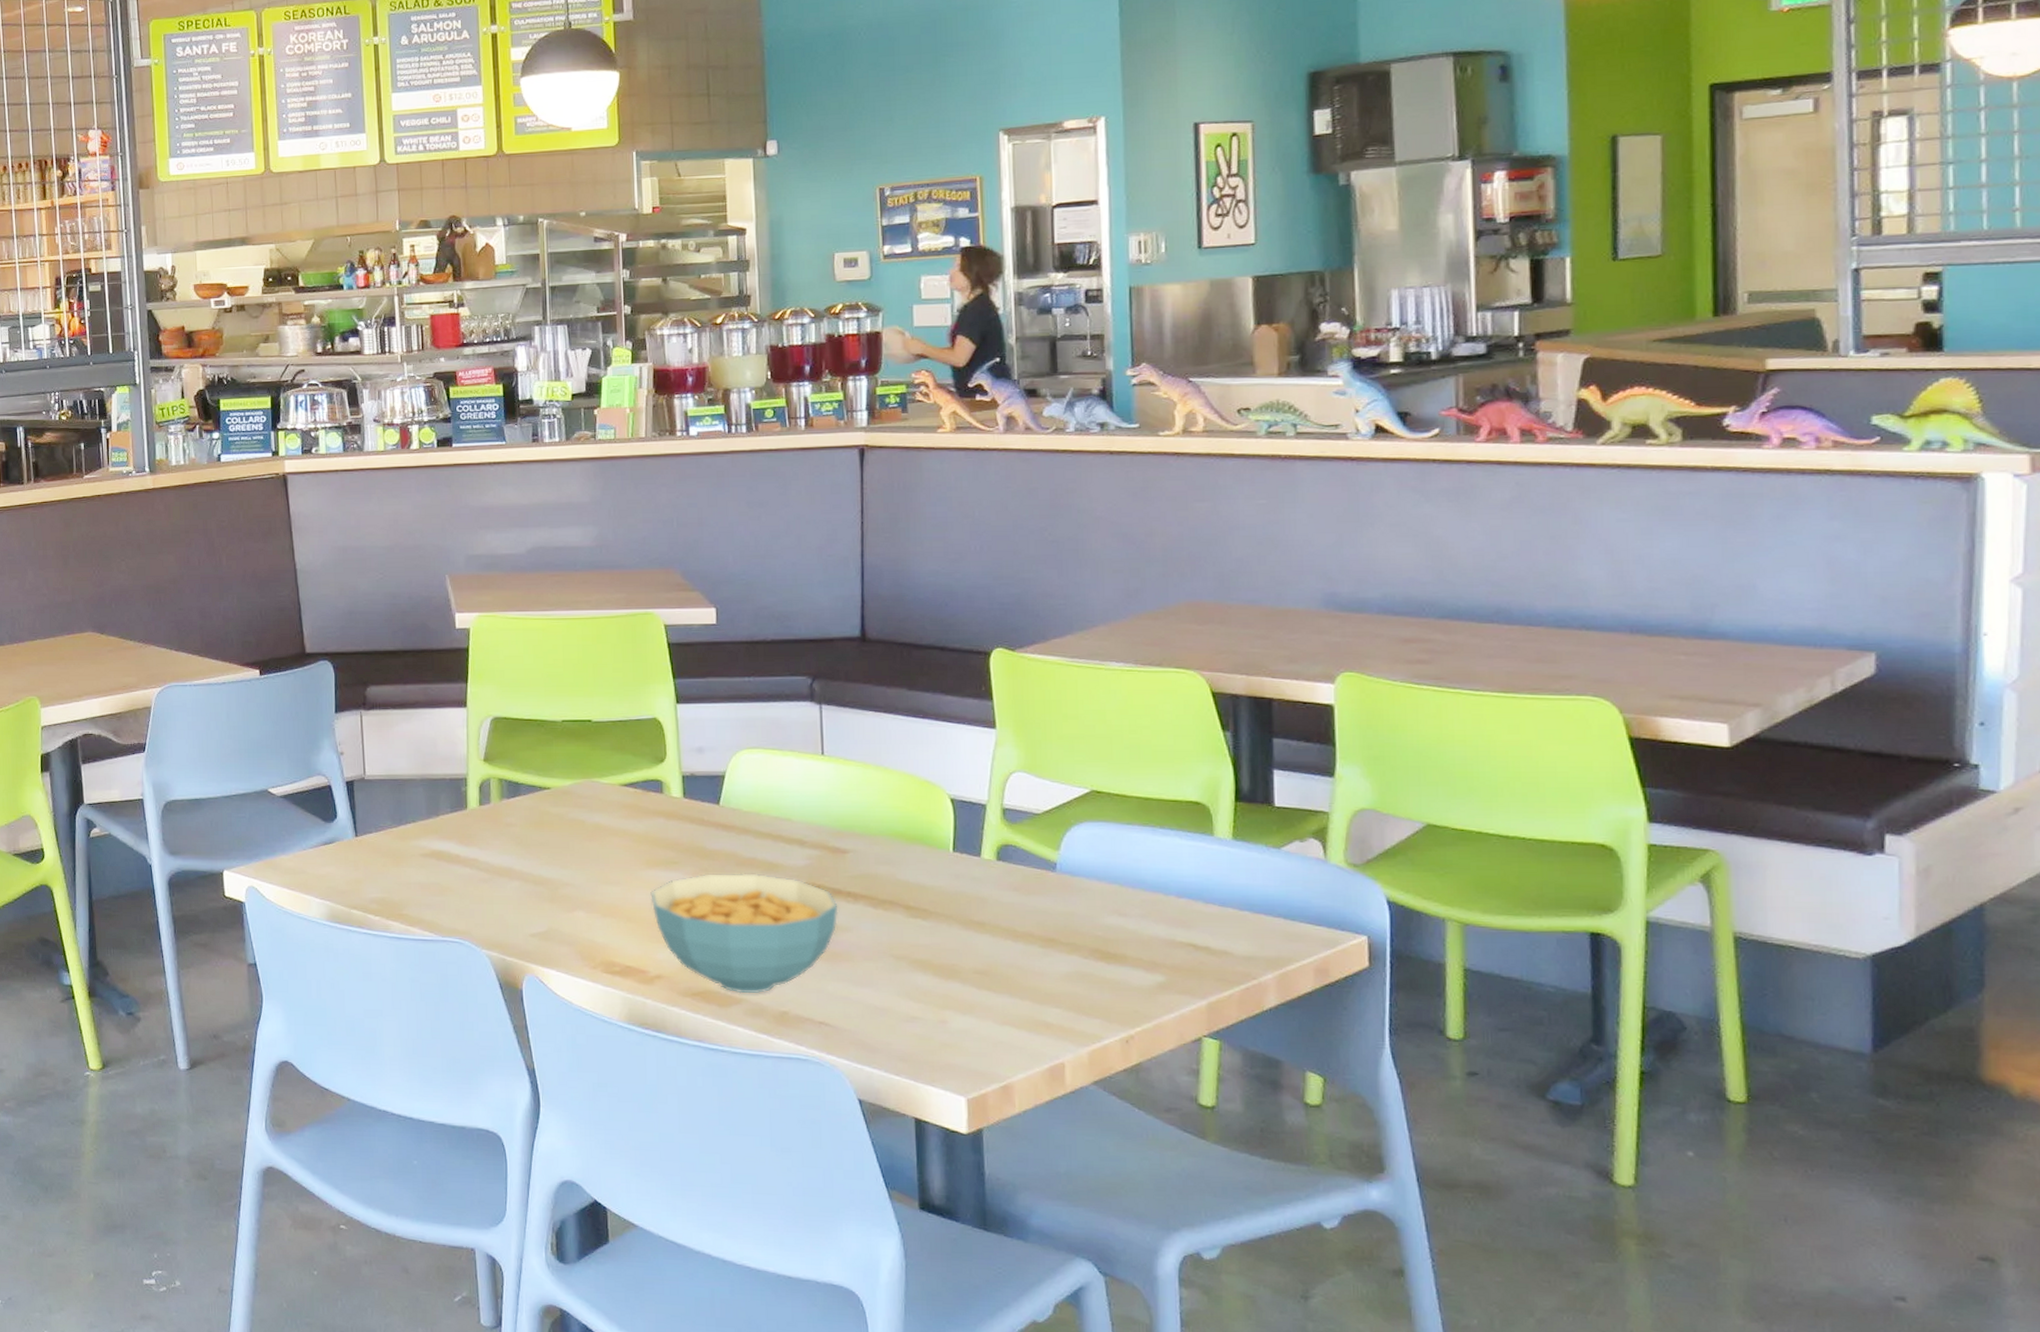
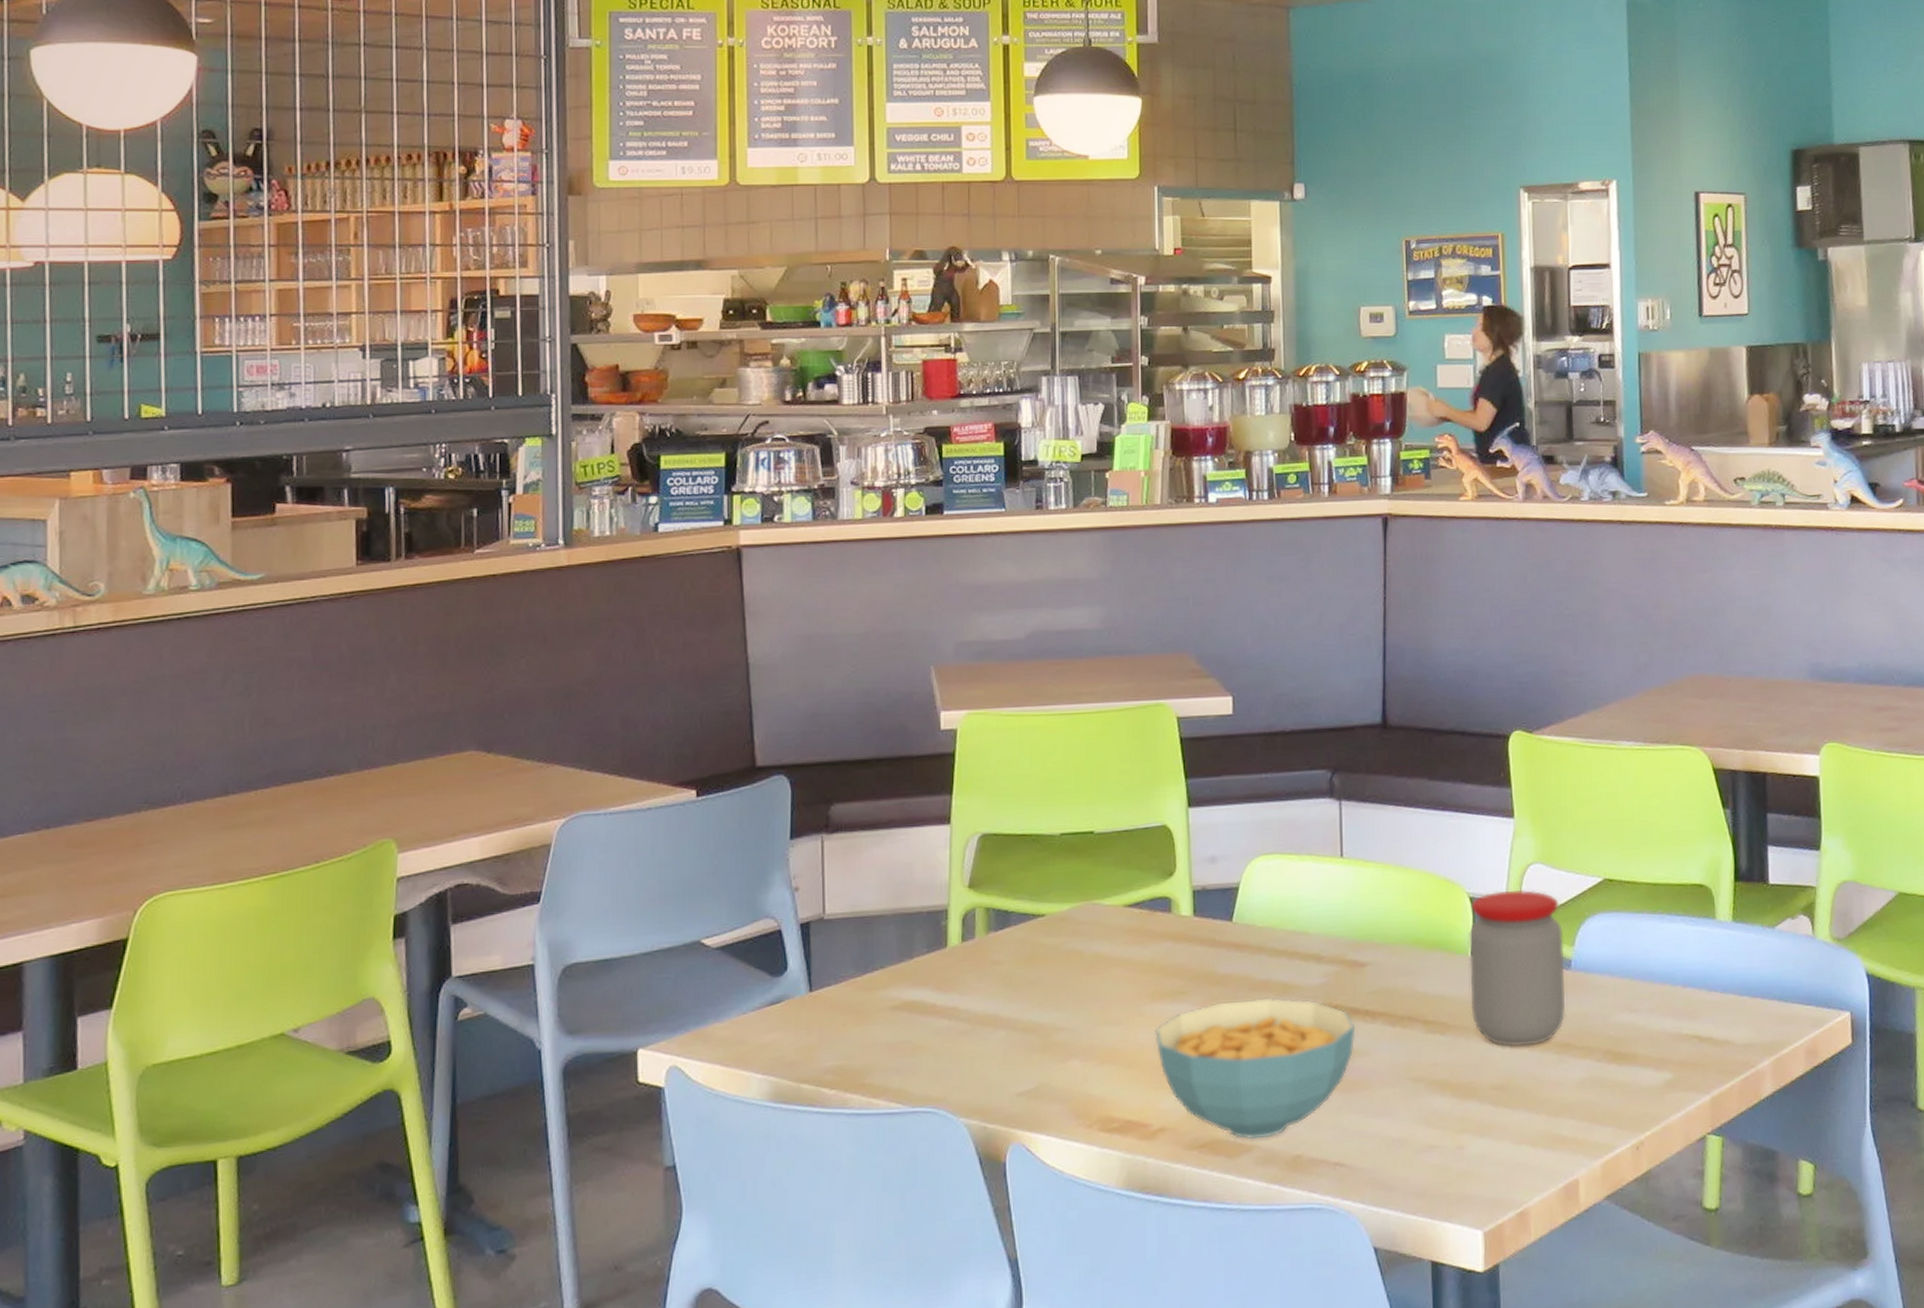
jar: none [950,794,1051,938] -> present [1469,889,1566,1047]

